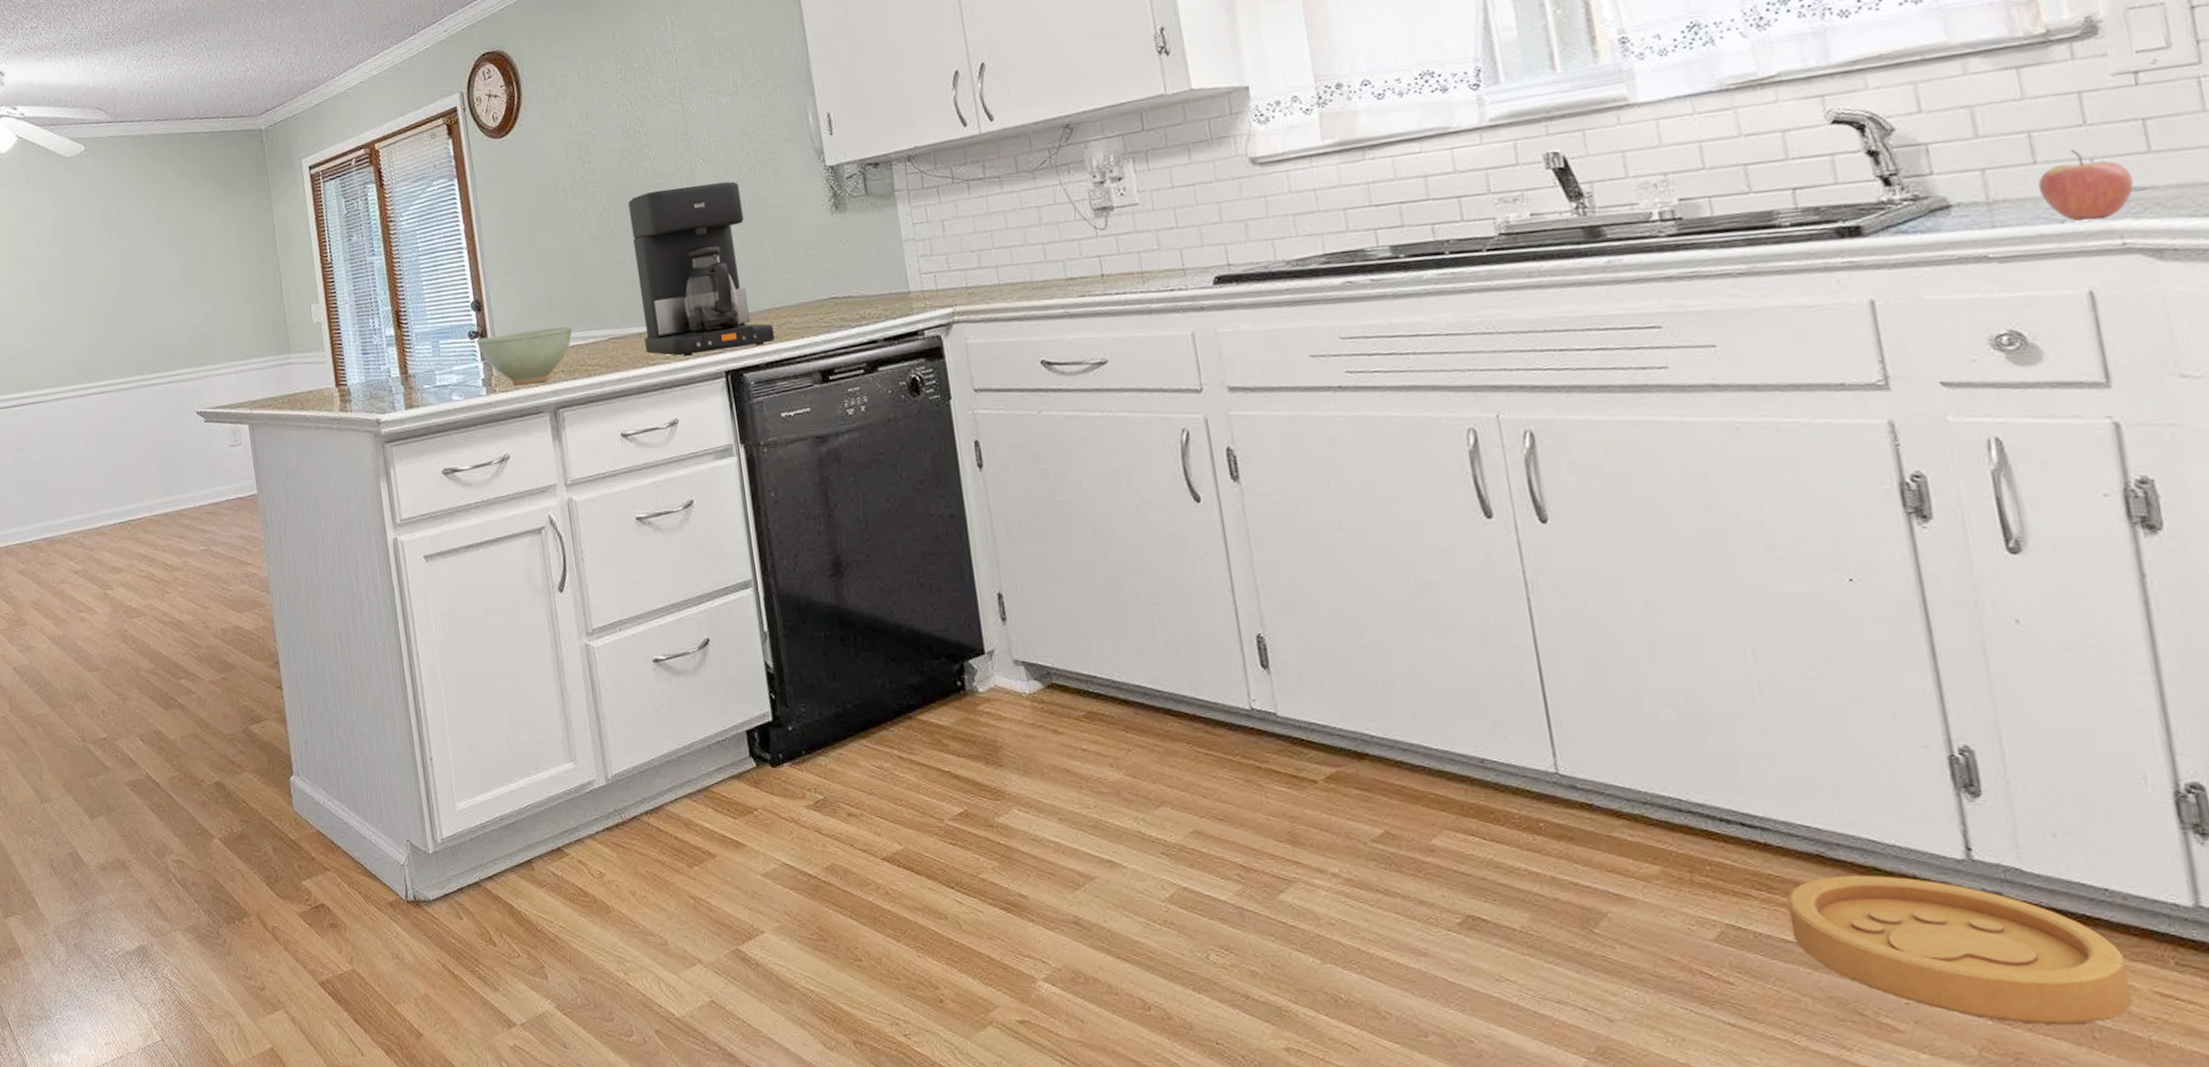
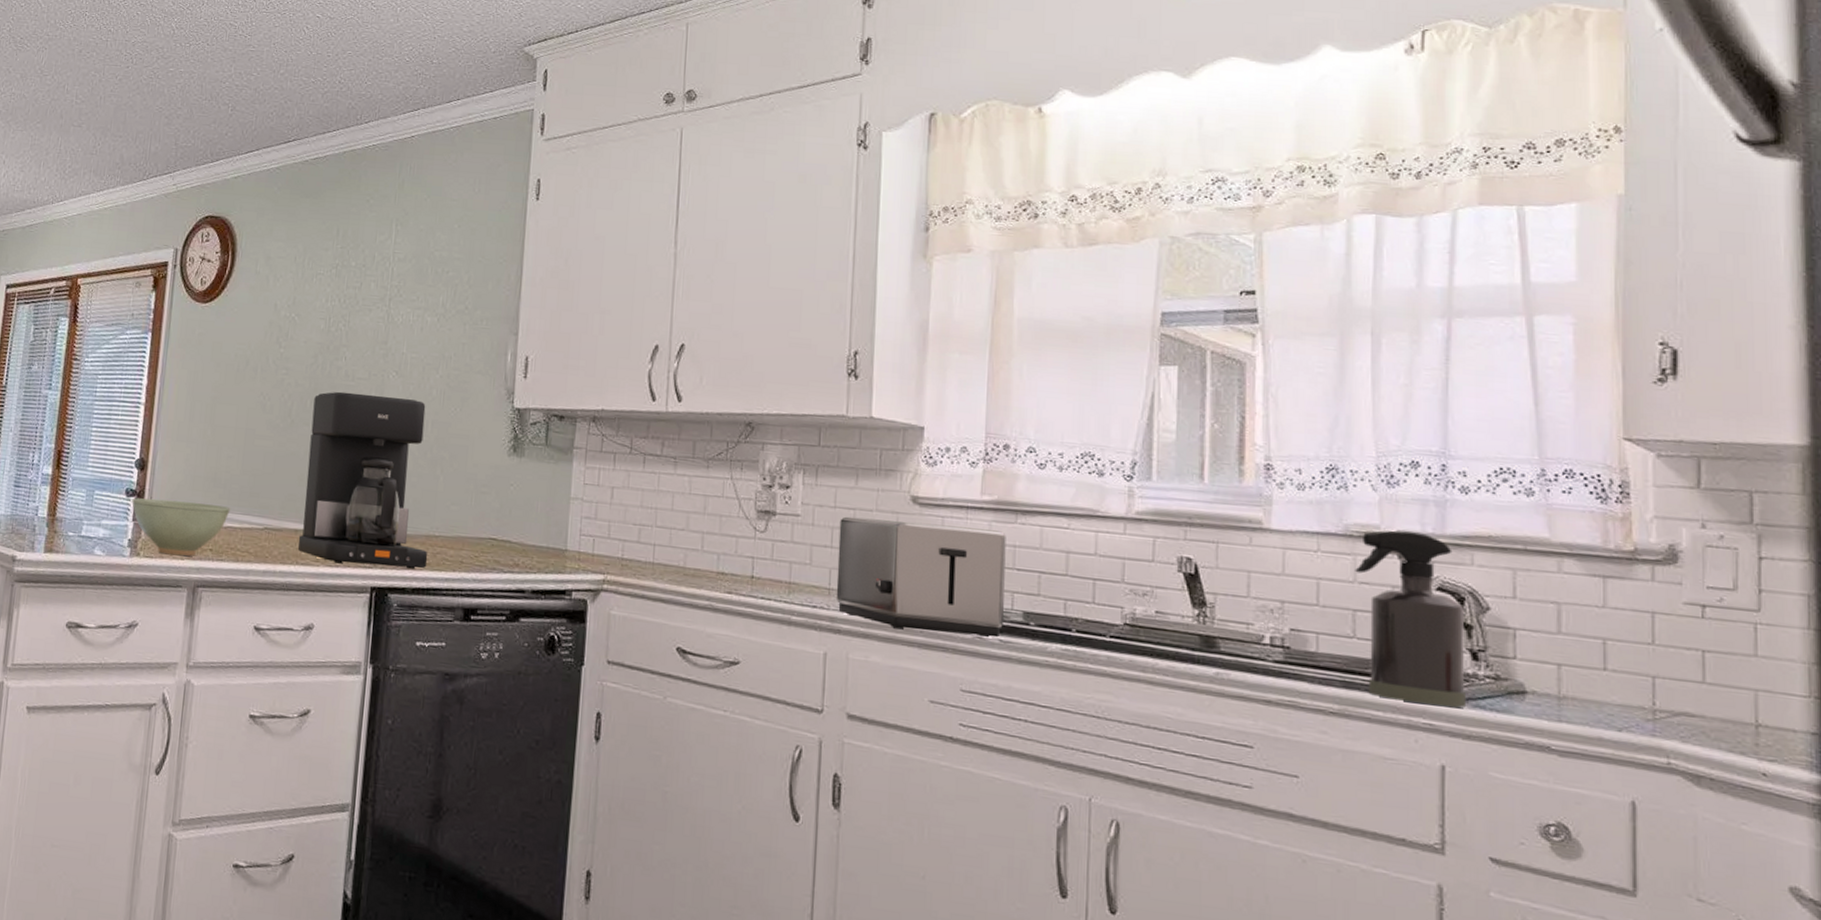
toaster: none [1180,171,1372,292] -> present [836,516,1006,638]
spray bottle: none [1738,68,1887,247] -> present [1355,530,1467,708]
fruit: present [2037,149,2134,222] -> none [1604,664,1686,737]

